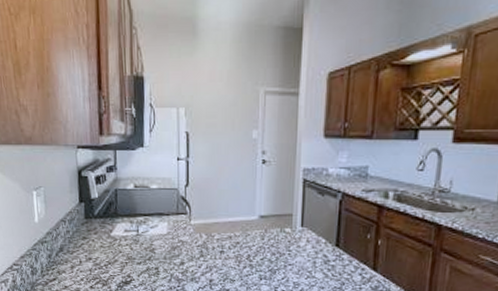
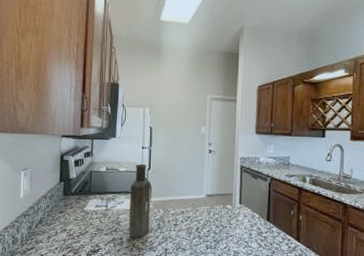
bottle: none [165,179,190,268] -> present [129,163,150,239]

